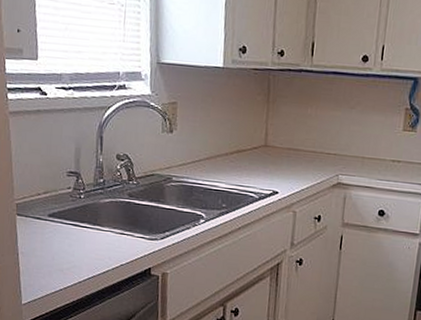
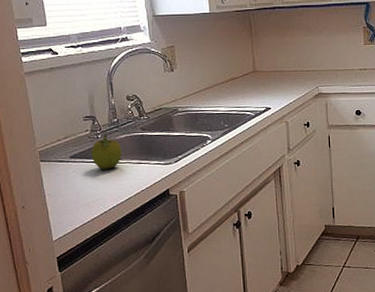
fruit: none [71,195,105,236] -> present [91,134,122,170]

